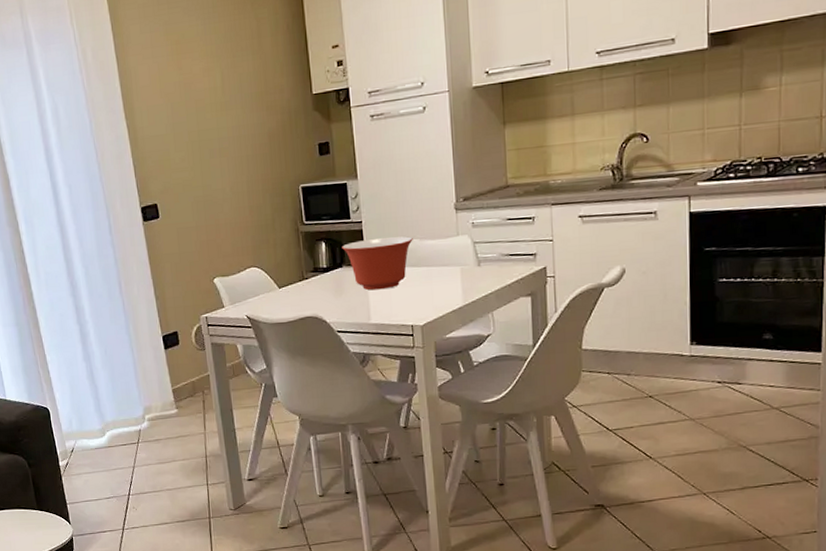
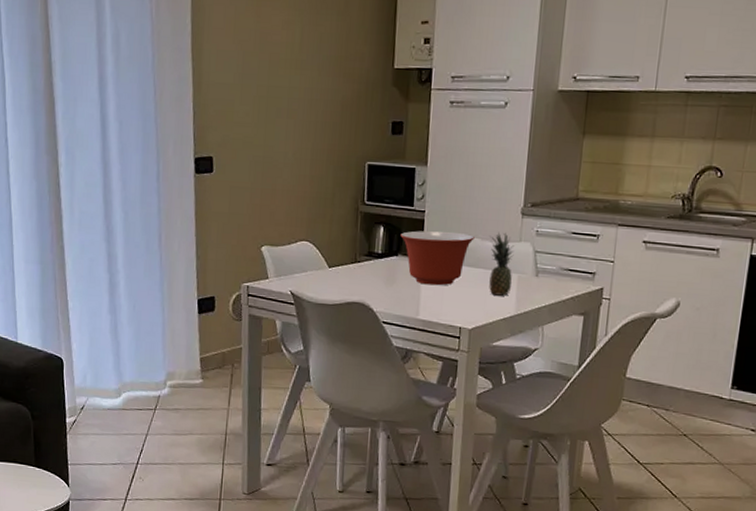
fruit: none [427,229,455,290] -> present [489,232,515,296]

